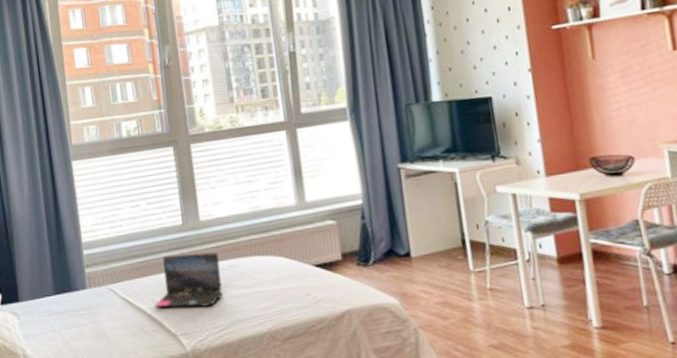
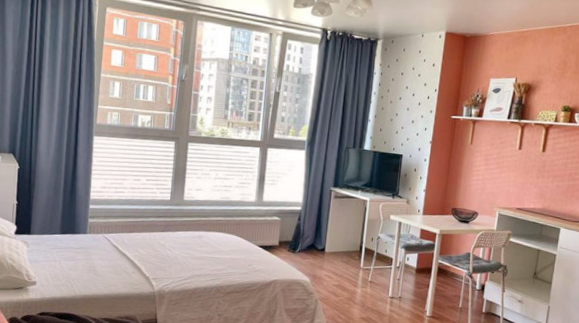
laptop: present [155,252,223,308] -> none [137,221,192,262]

